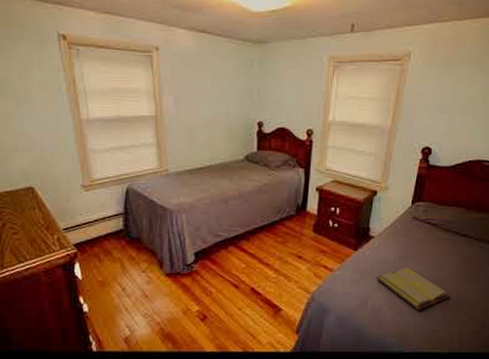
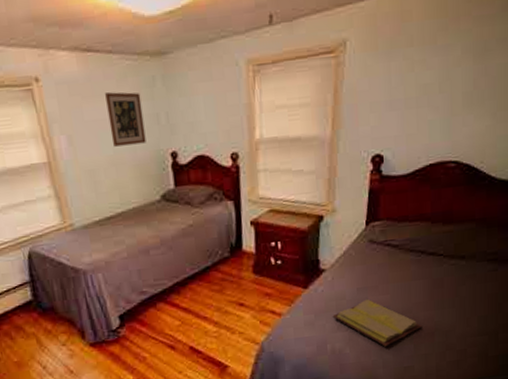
wall art: none [211,67,240,112] -> present [105,92,146,147]

